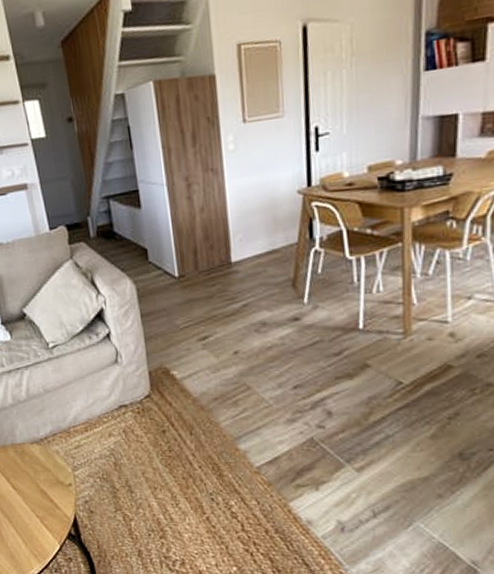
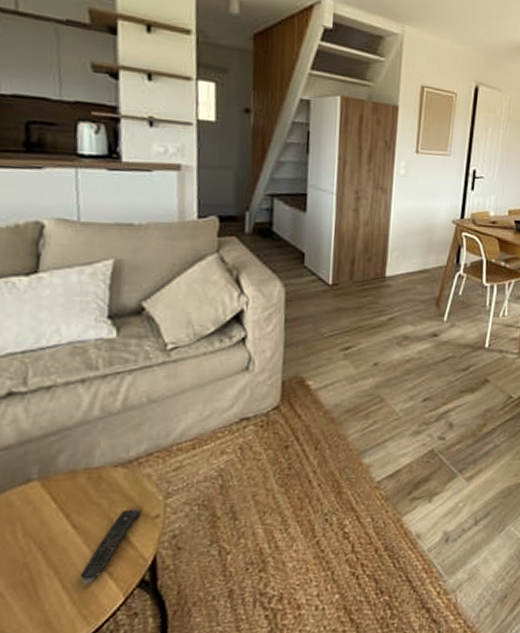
remote control: none [25,478,59,532] -> present [79,508,142,584]

